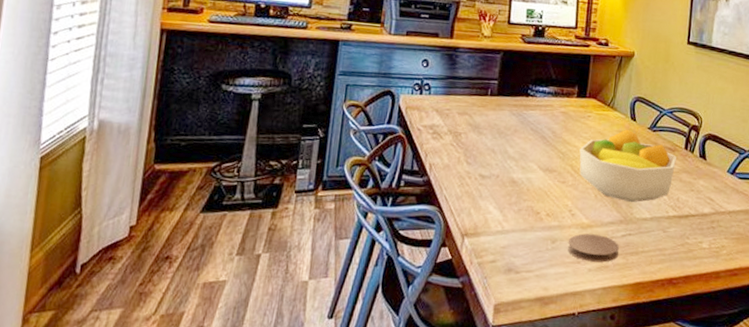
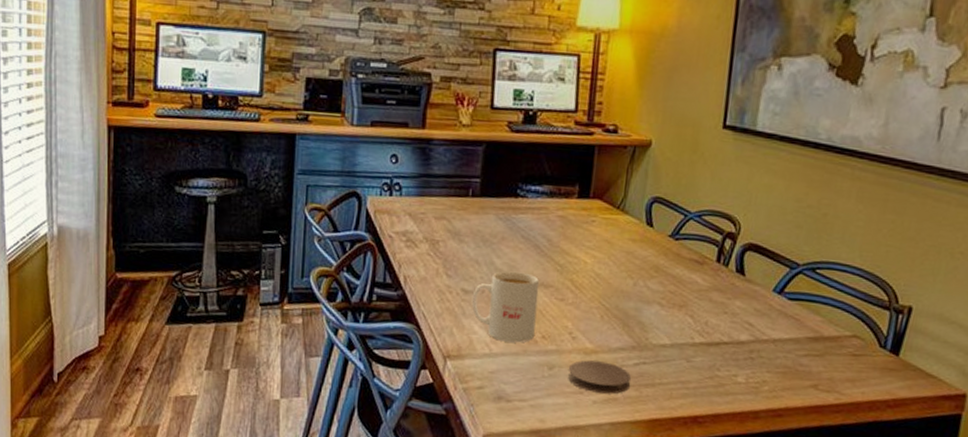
mug: none [487,158,545,221] -> present [471,271,540,343]
fruit bowl: present [579,129,676,203] -> none [581,237,705,326]

